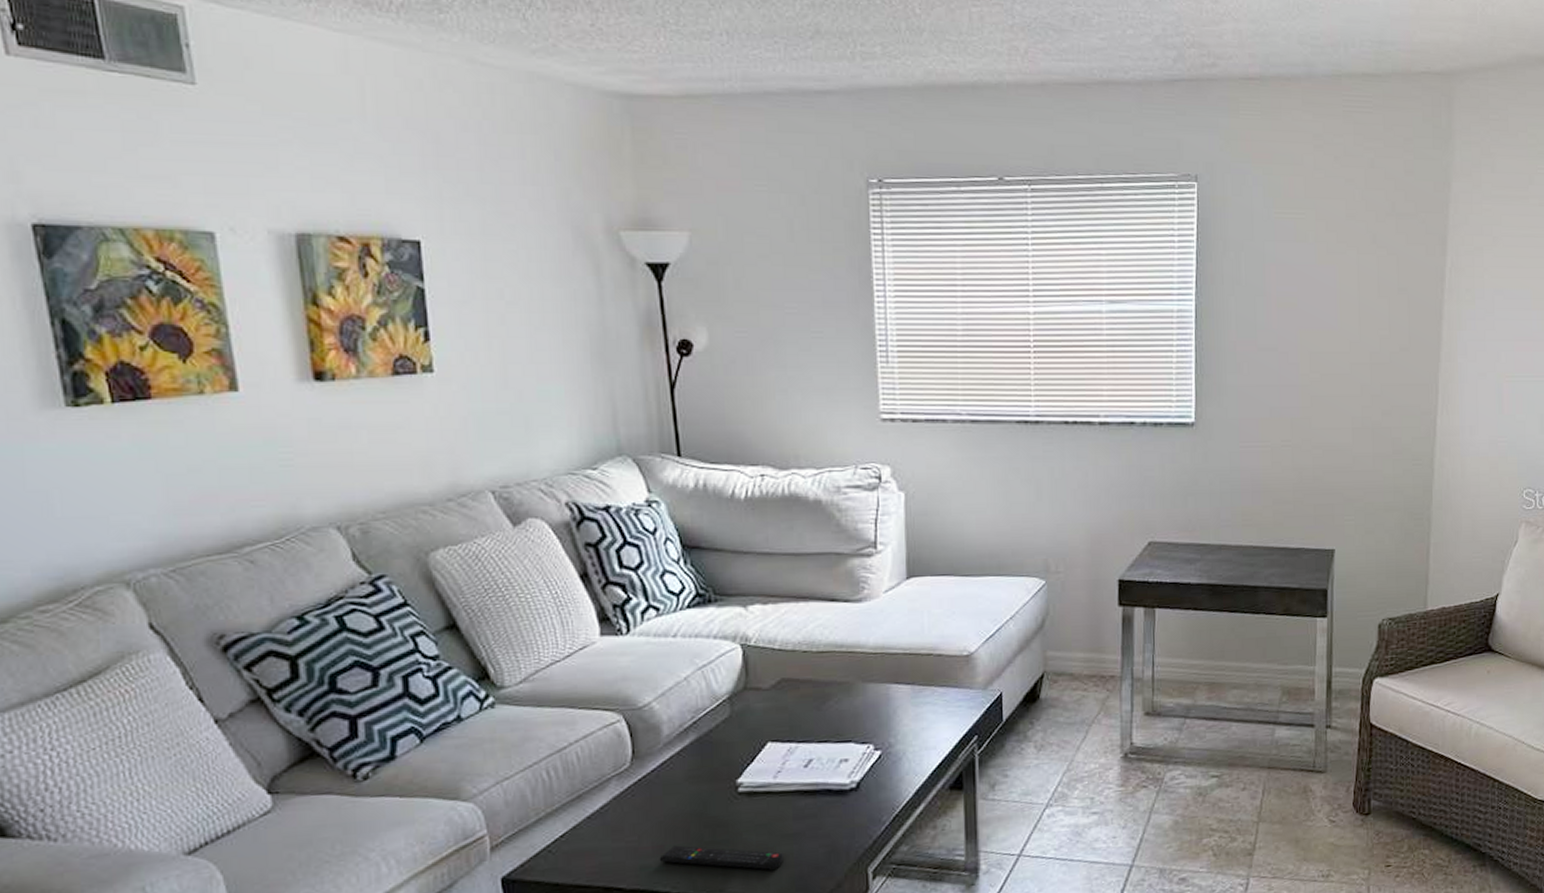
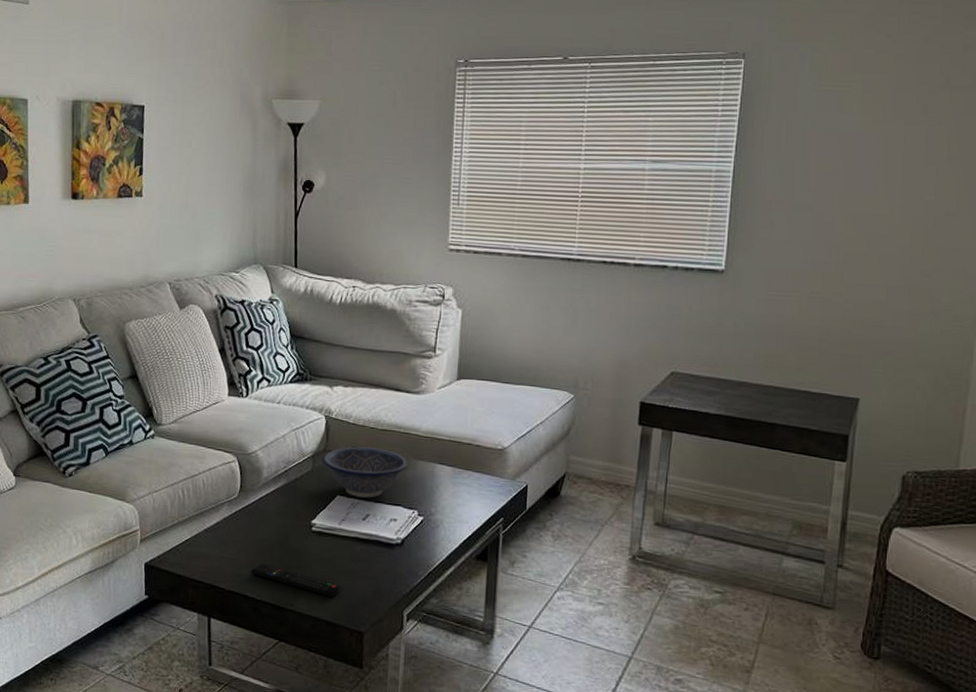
decorative bowl: none [742,675,857,740] -> present [321,446,409,498]

